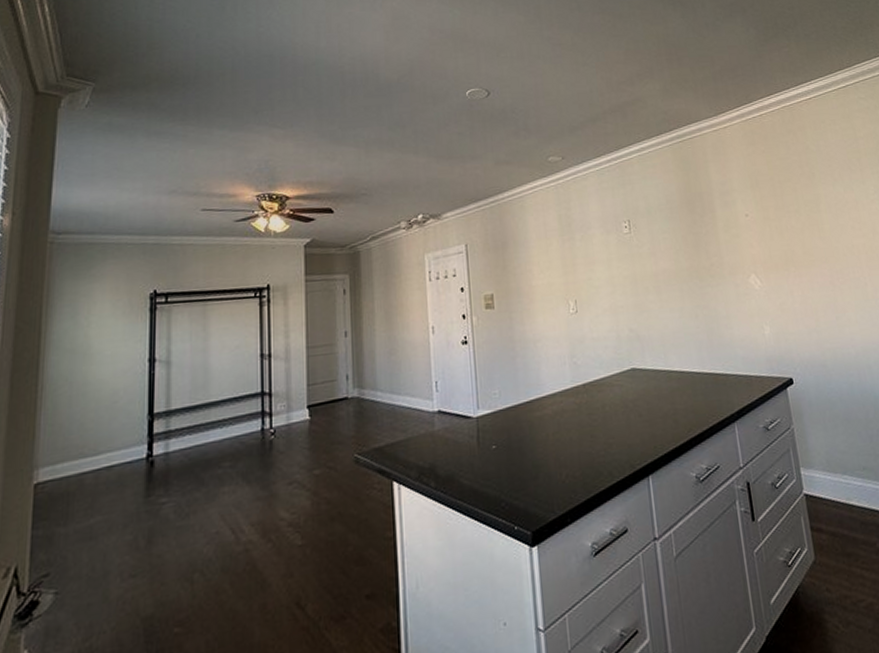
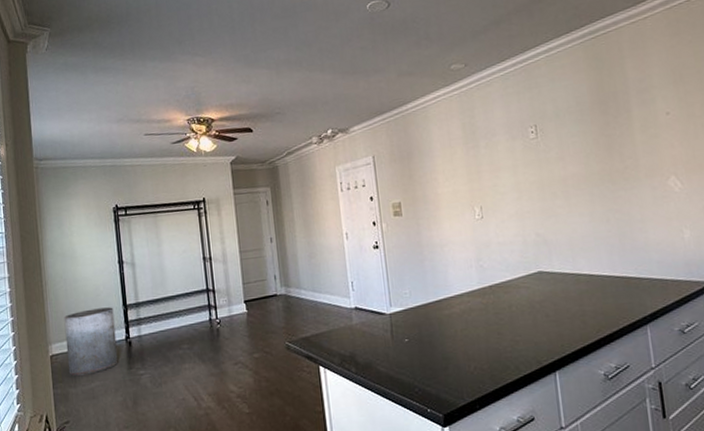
trash can: none [58,417,134,511] -> present [64,307,118,376]

